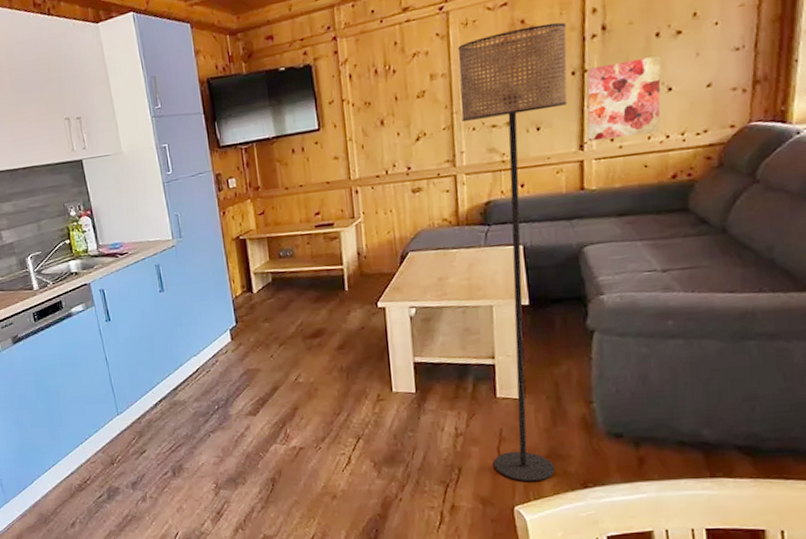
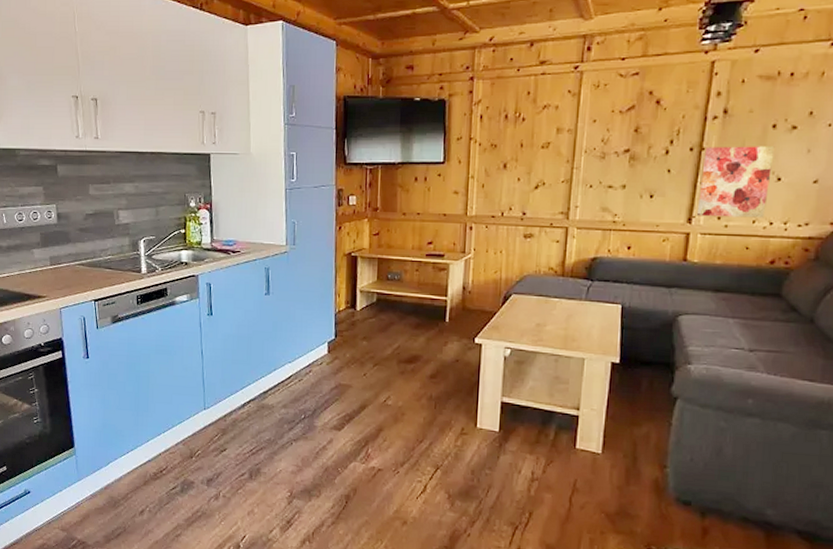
floor lamp: present [457,22,567,482] -> none [563,98,691,537]

